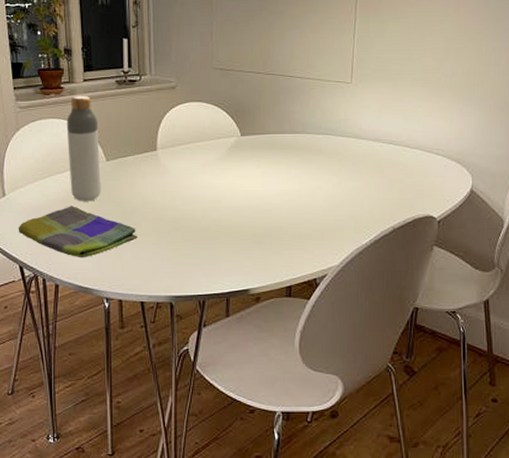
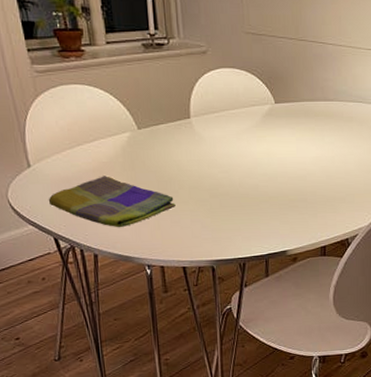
bottle: present [66,96,101,202] -> none [91,60,135,172]

